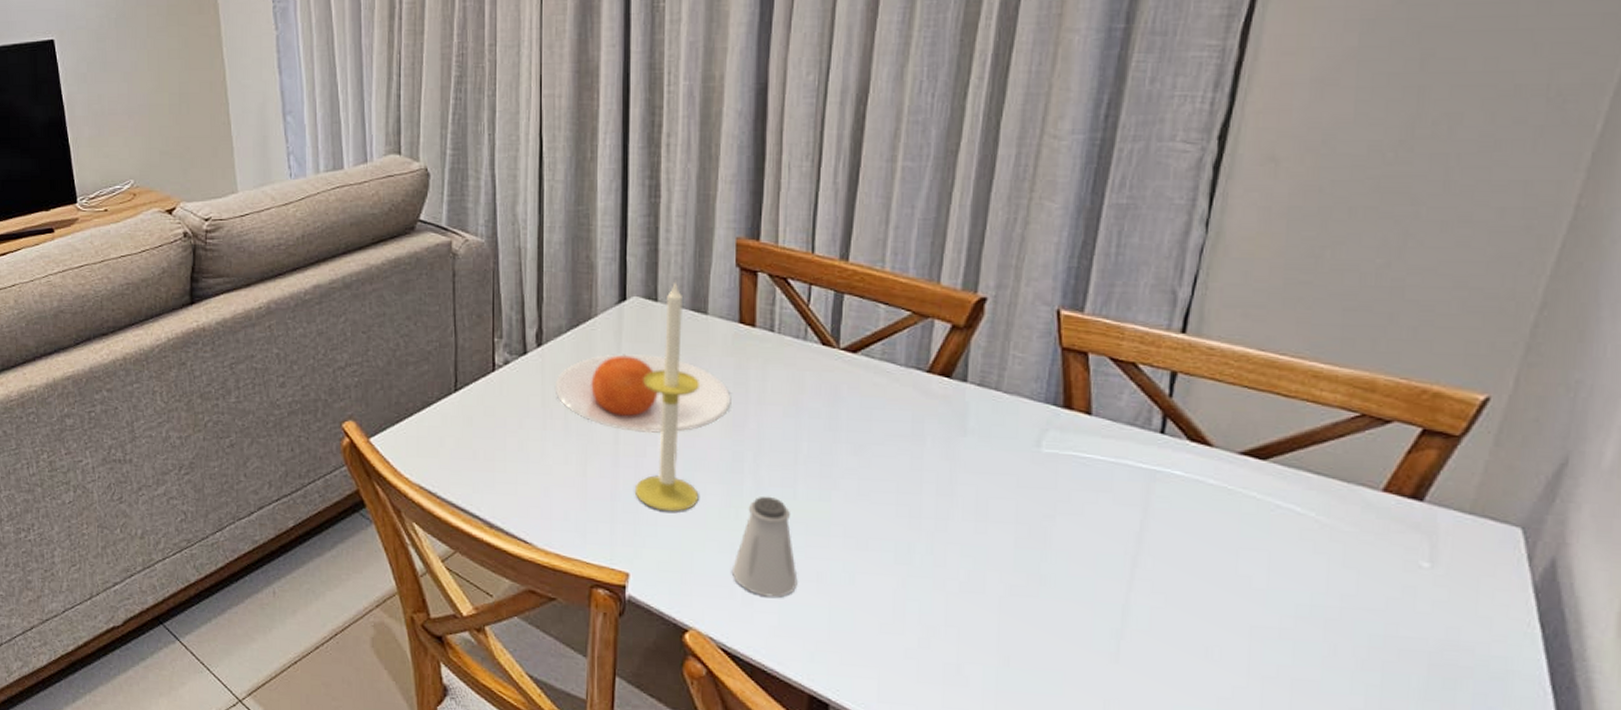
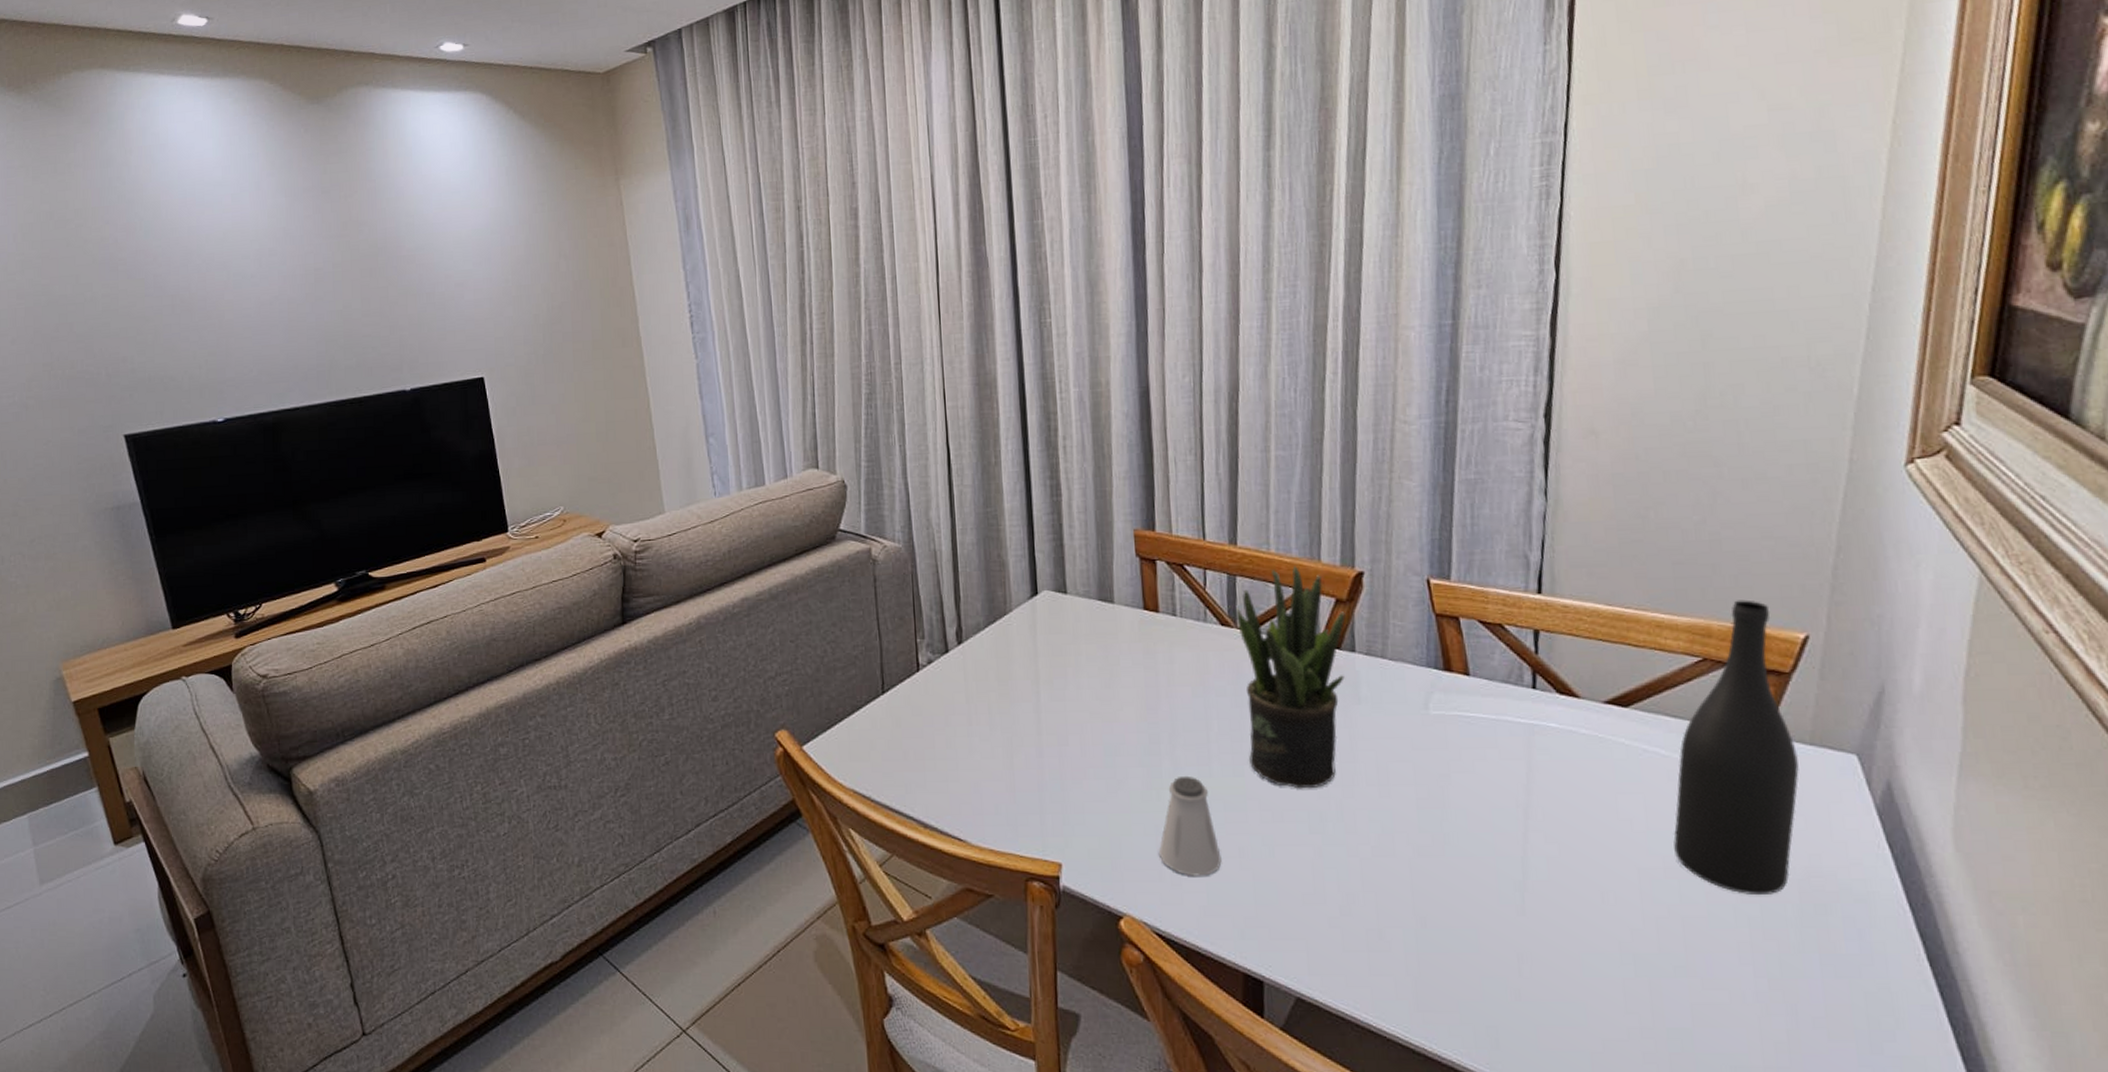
plate: present [556,353,731,434] -> none [978,645,1144,722]
candle: present [636,280,699,512] -> none [1059,572,1122,798]
potted plant: none [838,287,961,519] -> present [1235,566,1346,789]
wine bottle: none [1294,354,1453,665] -> present [1673,599,1799,896]

